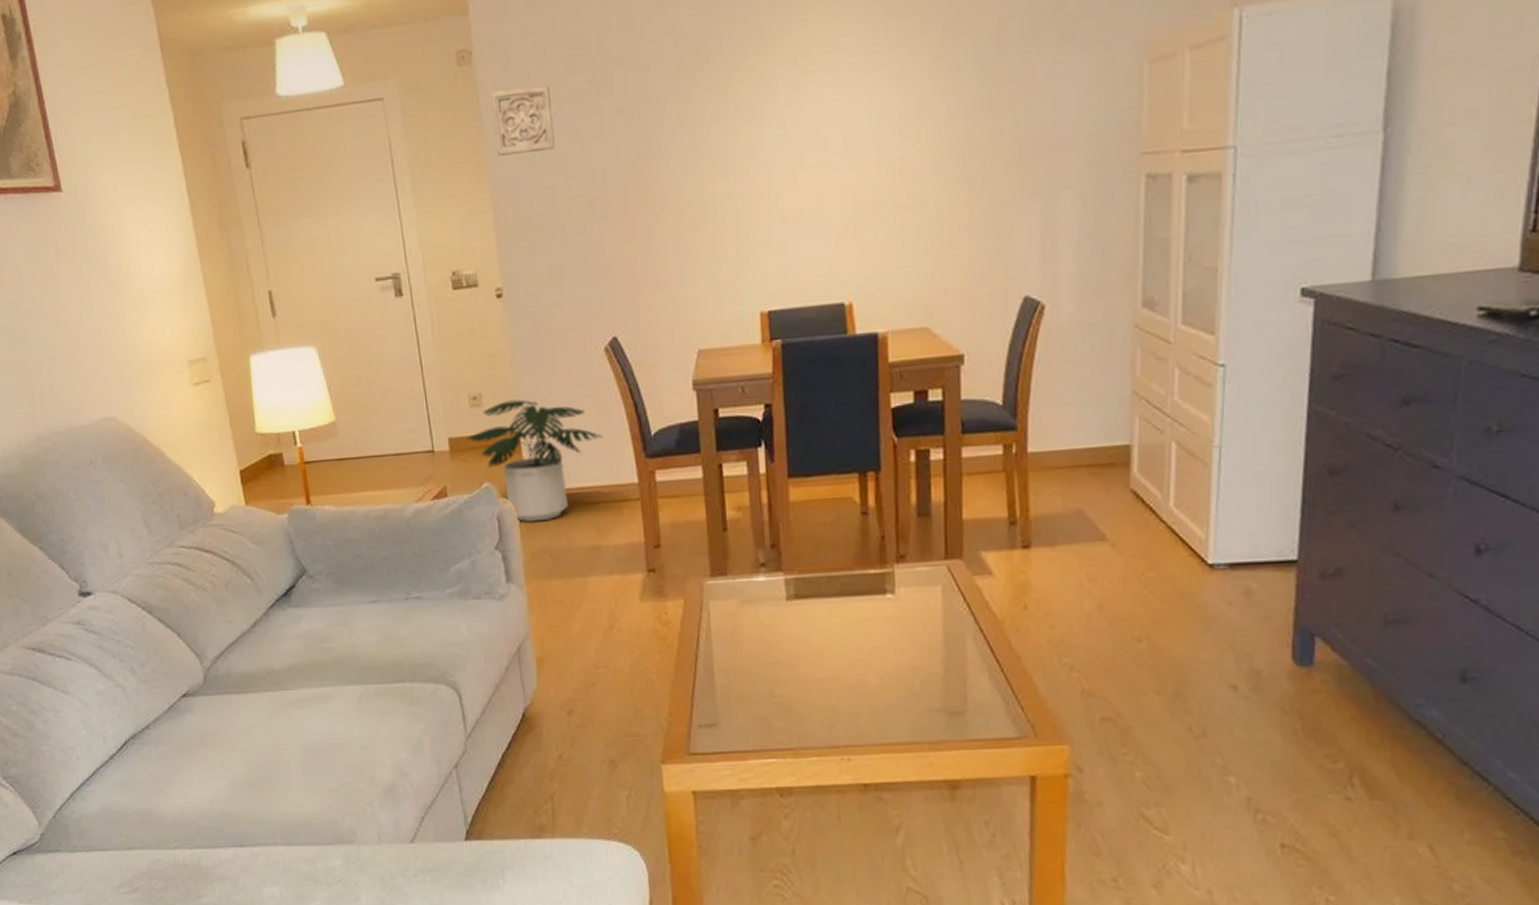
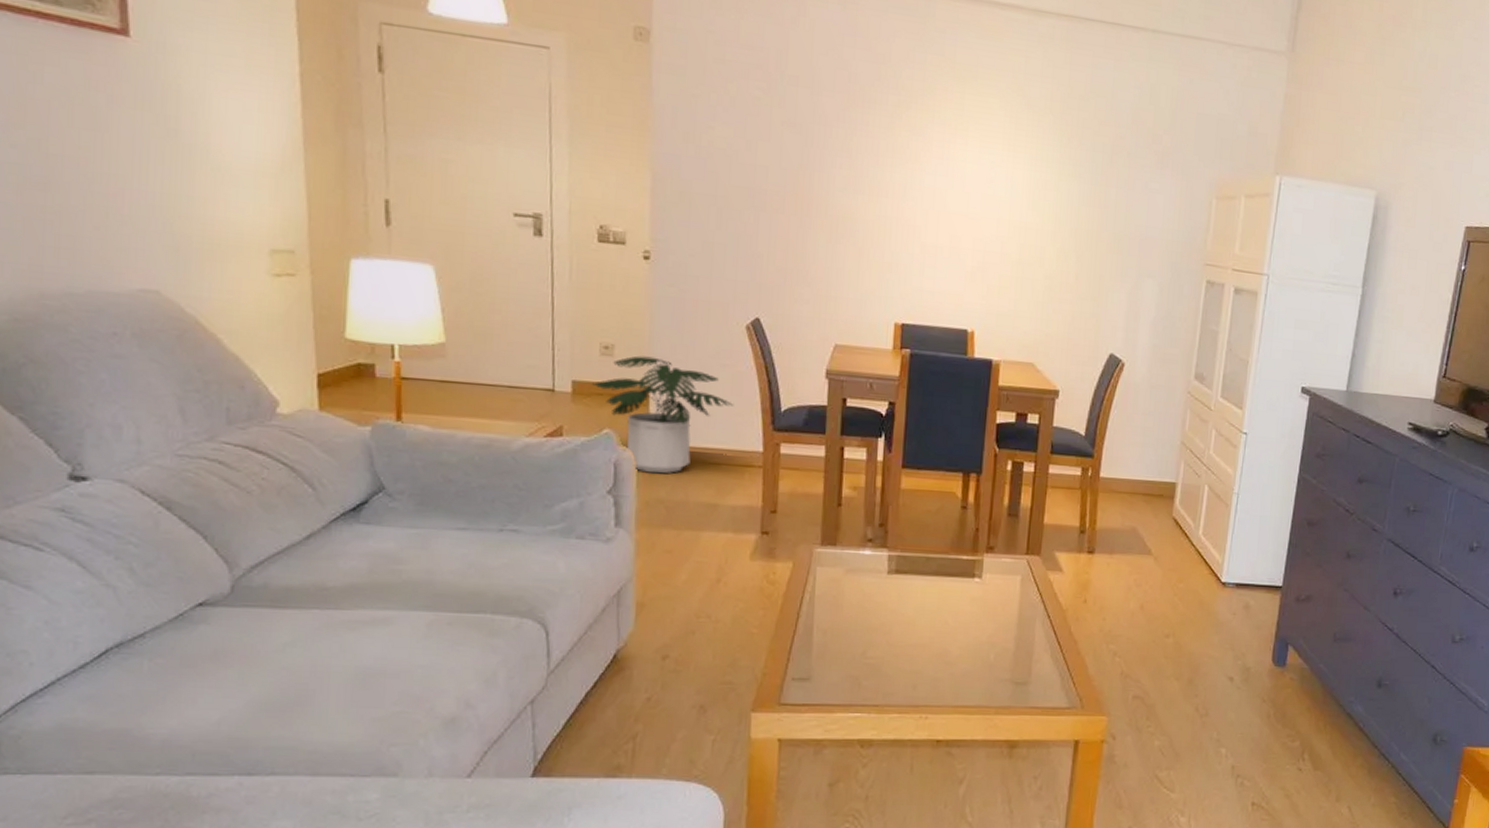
wall ornament: present [490,86,555,156] -> none [662,73,724,140]

